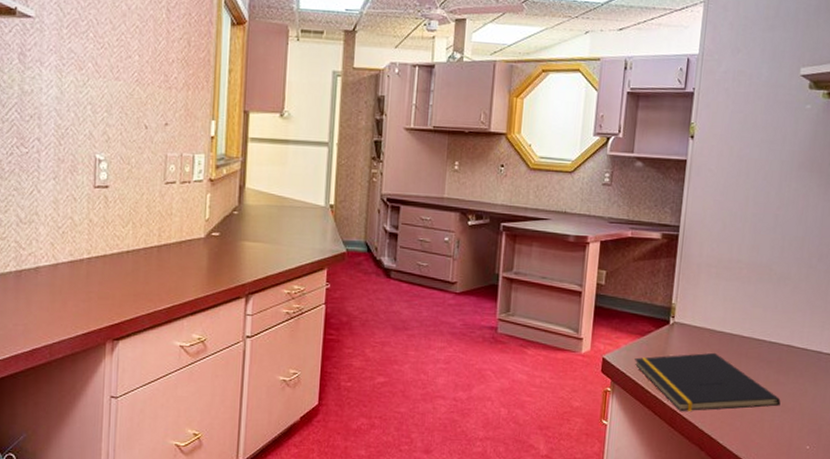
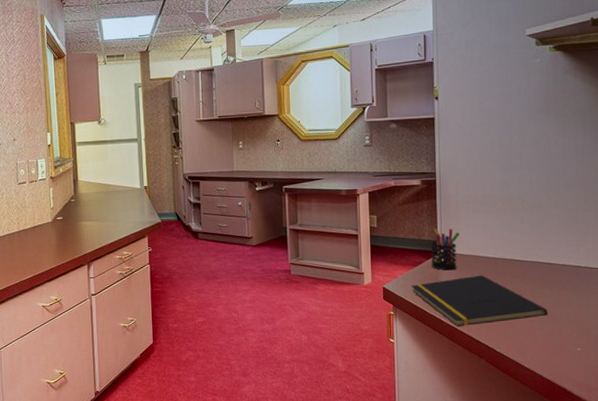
pen holder: none [660,292,697,345] -> present [430,228,459,271]

